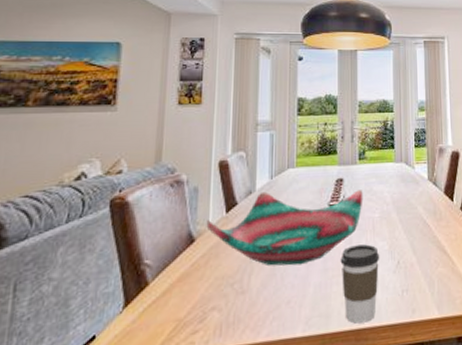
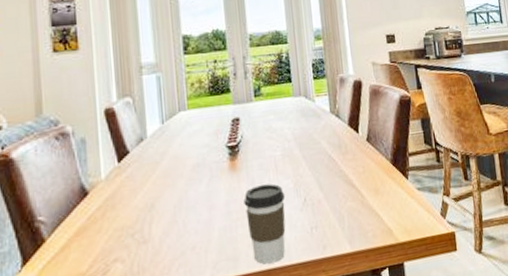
decorative bowl: present [206,190,363,266] -> none [98,128,263,213]

